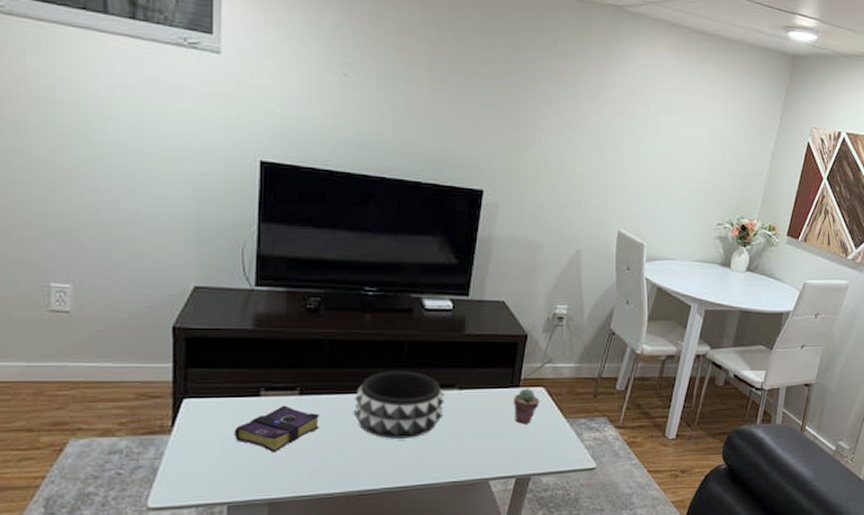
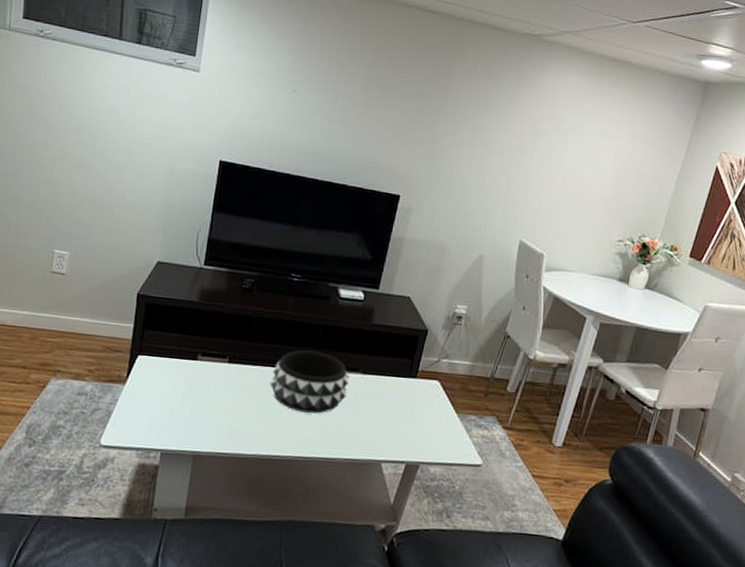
book: present [233,405,319,453] -> none [172,370,242,411]
potted succulent: present [512,388,540,424] -> none [409,380,434,414]

